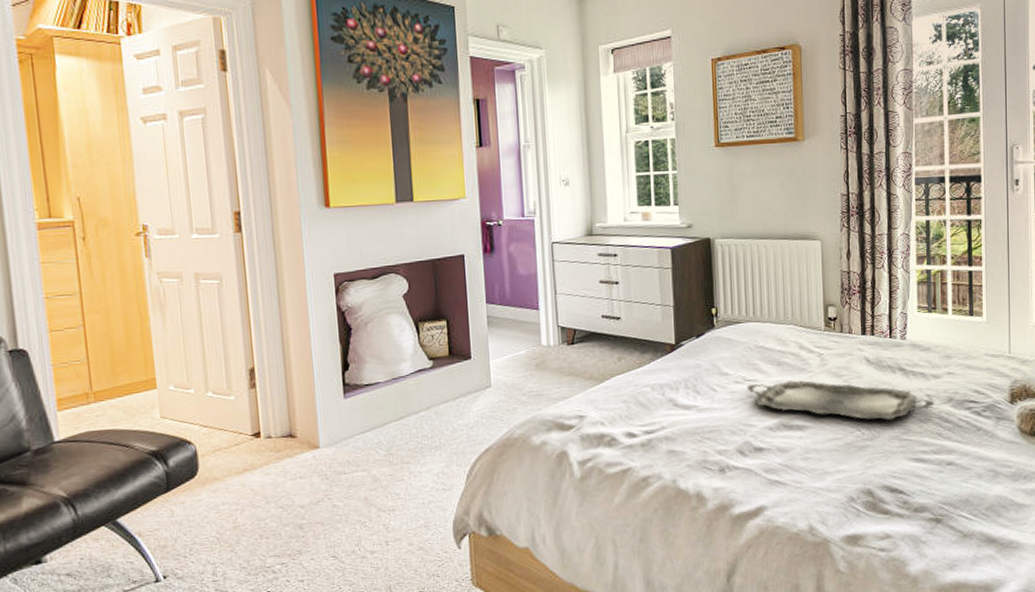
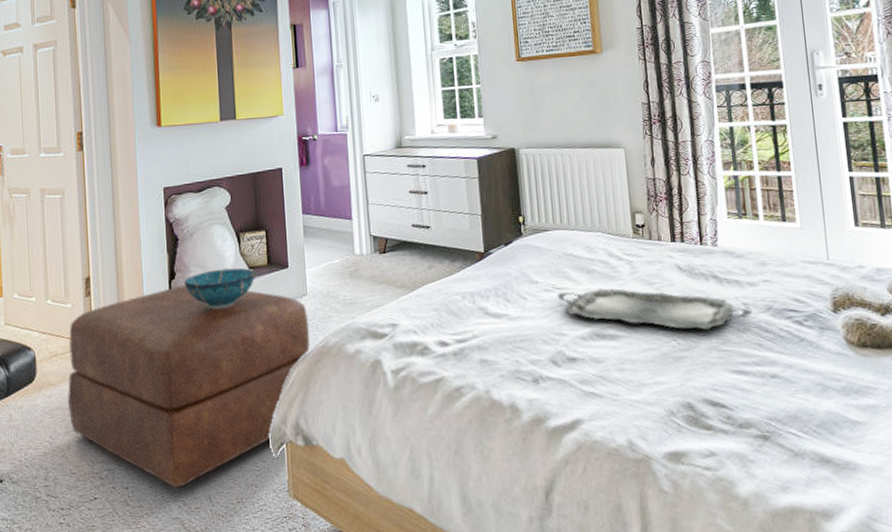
ottoman: none [233,377,494,580] -> present [68,285,310,488]
decorative bowl: none [359,359,436,400] -> present [184,268,255,308]

